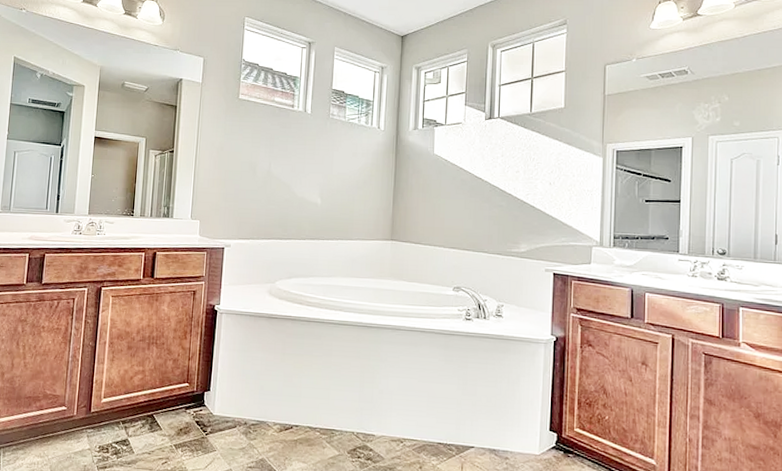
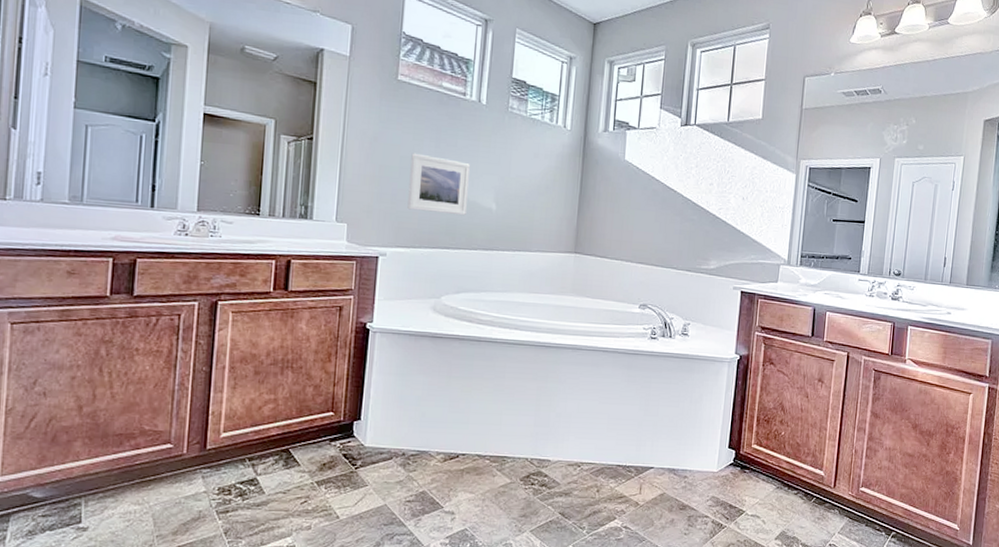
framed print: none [247,158,298,210] -> present [407,153,470,216]

